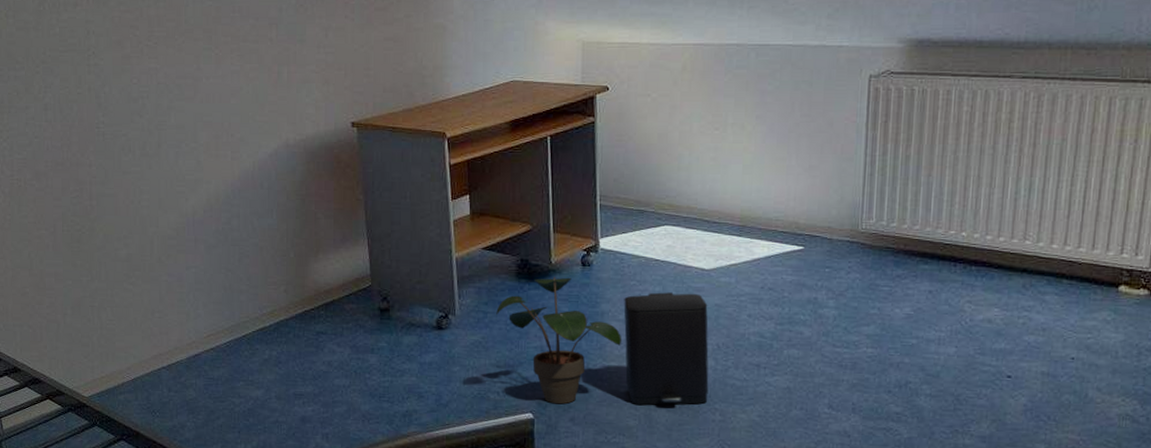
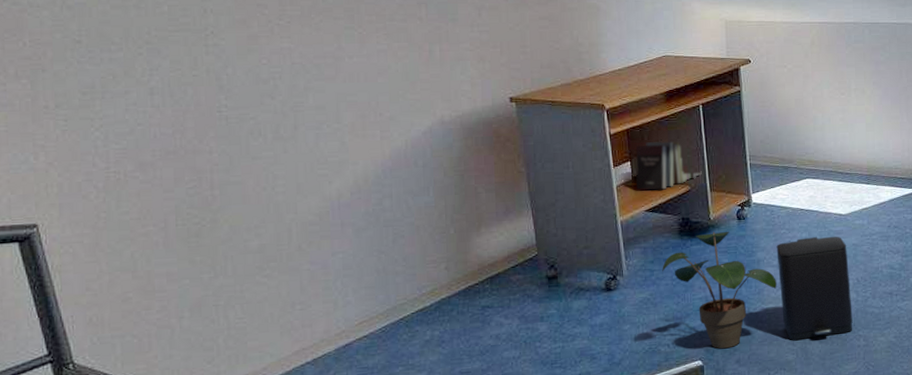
books: none [474,173,545,227] -> present [636,139,702,190]

